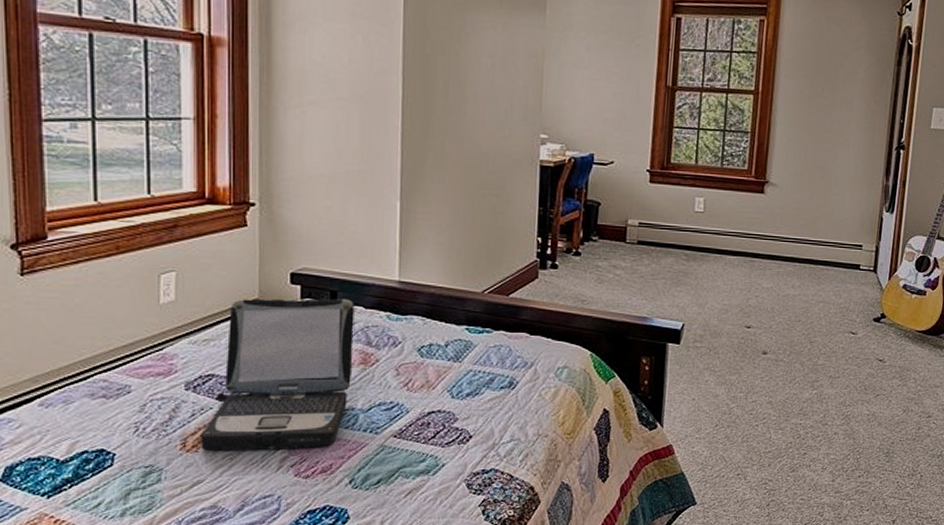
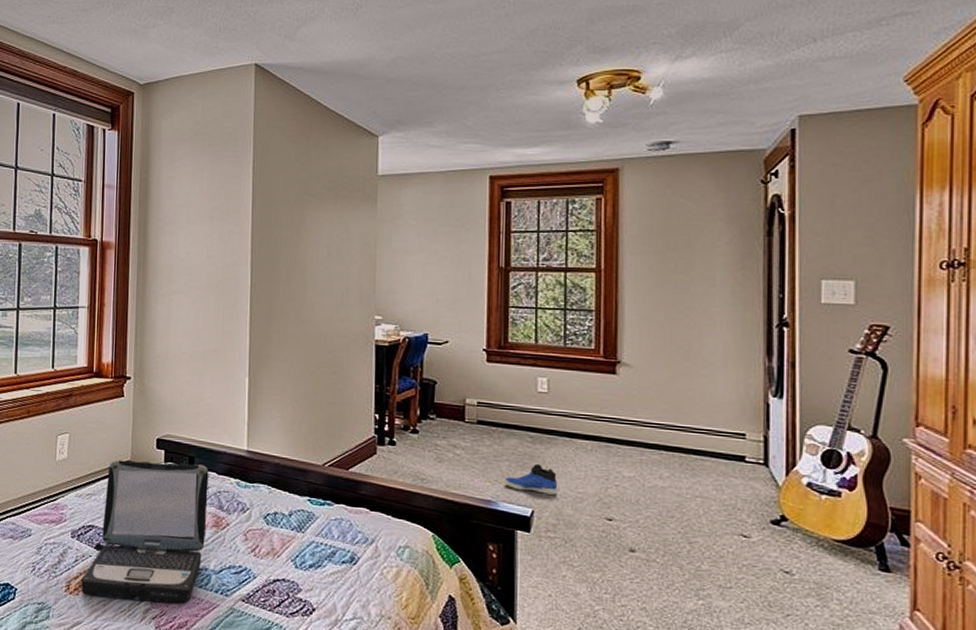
sneaker: none [659,279,707,308] -> present [504,463,558,495]

